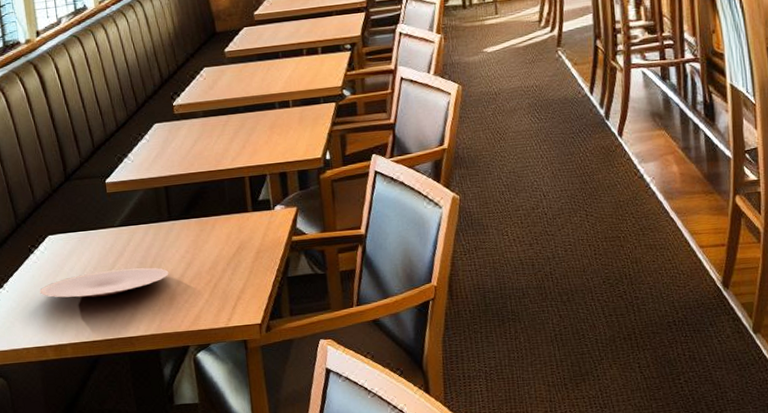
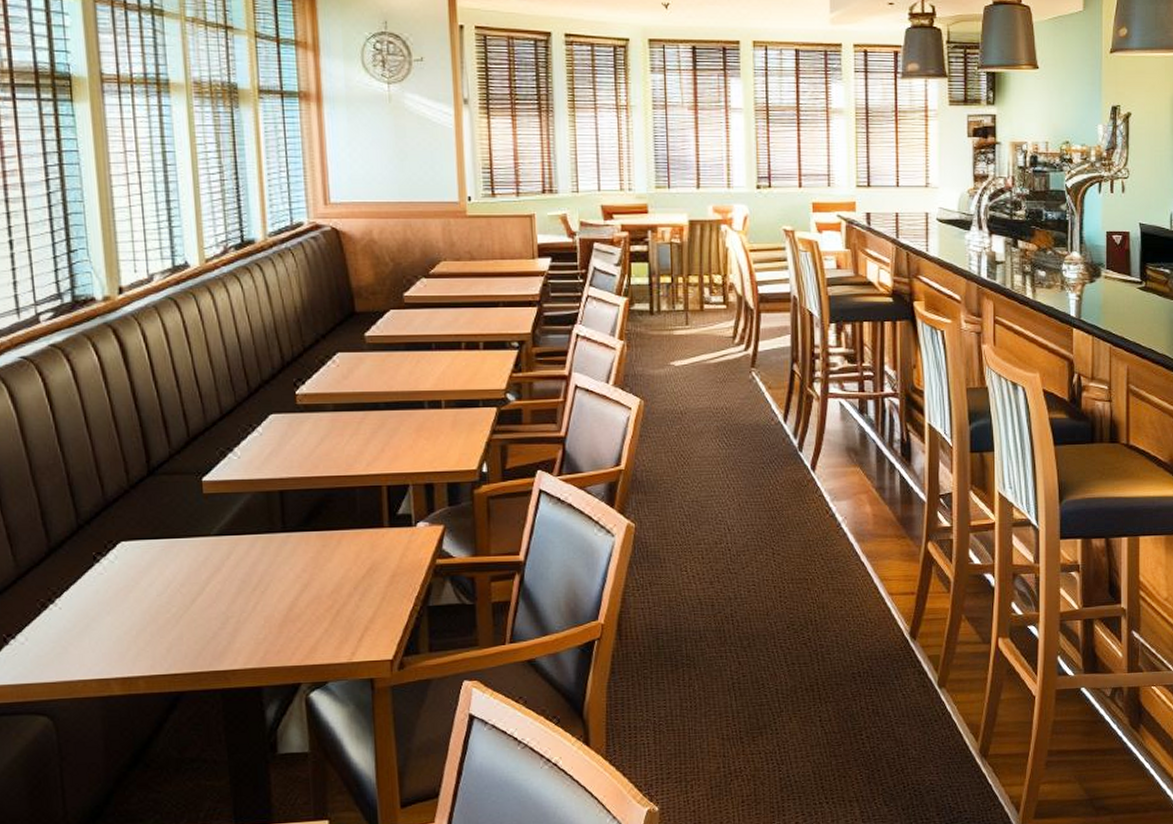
plate: present [39,267,169,298] -> none [104,586,279,621]

